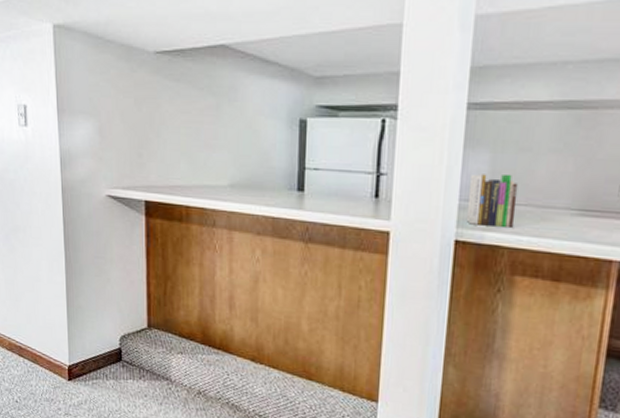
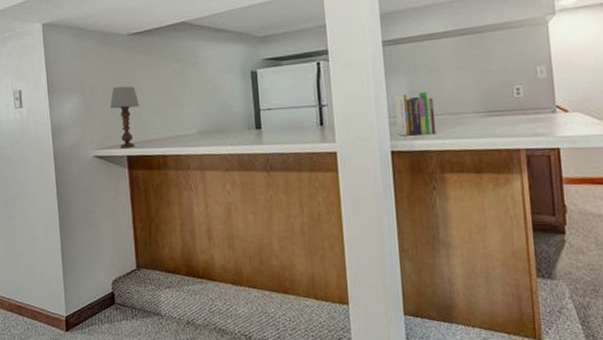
table lamp: none [129,116,163,192] -> present [110,86,140,149]

